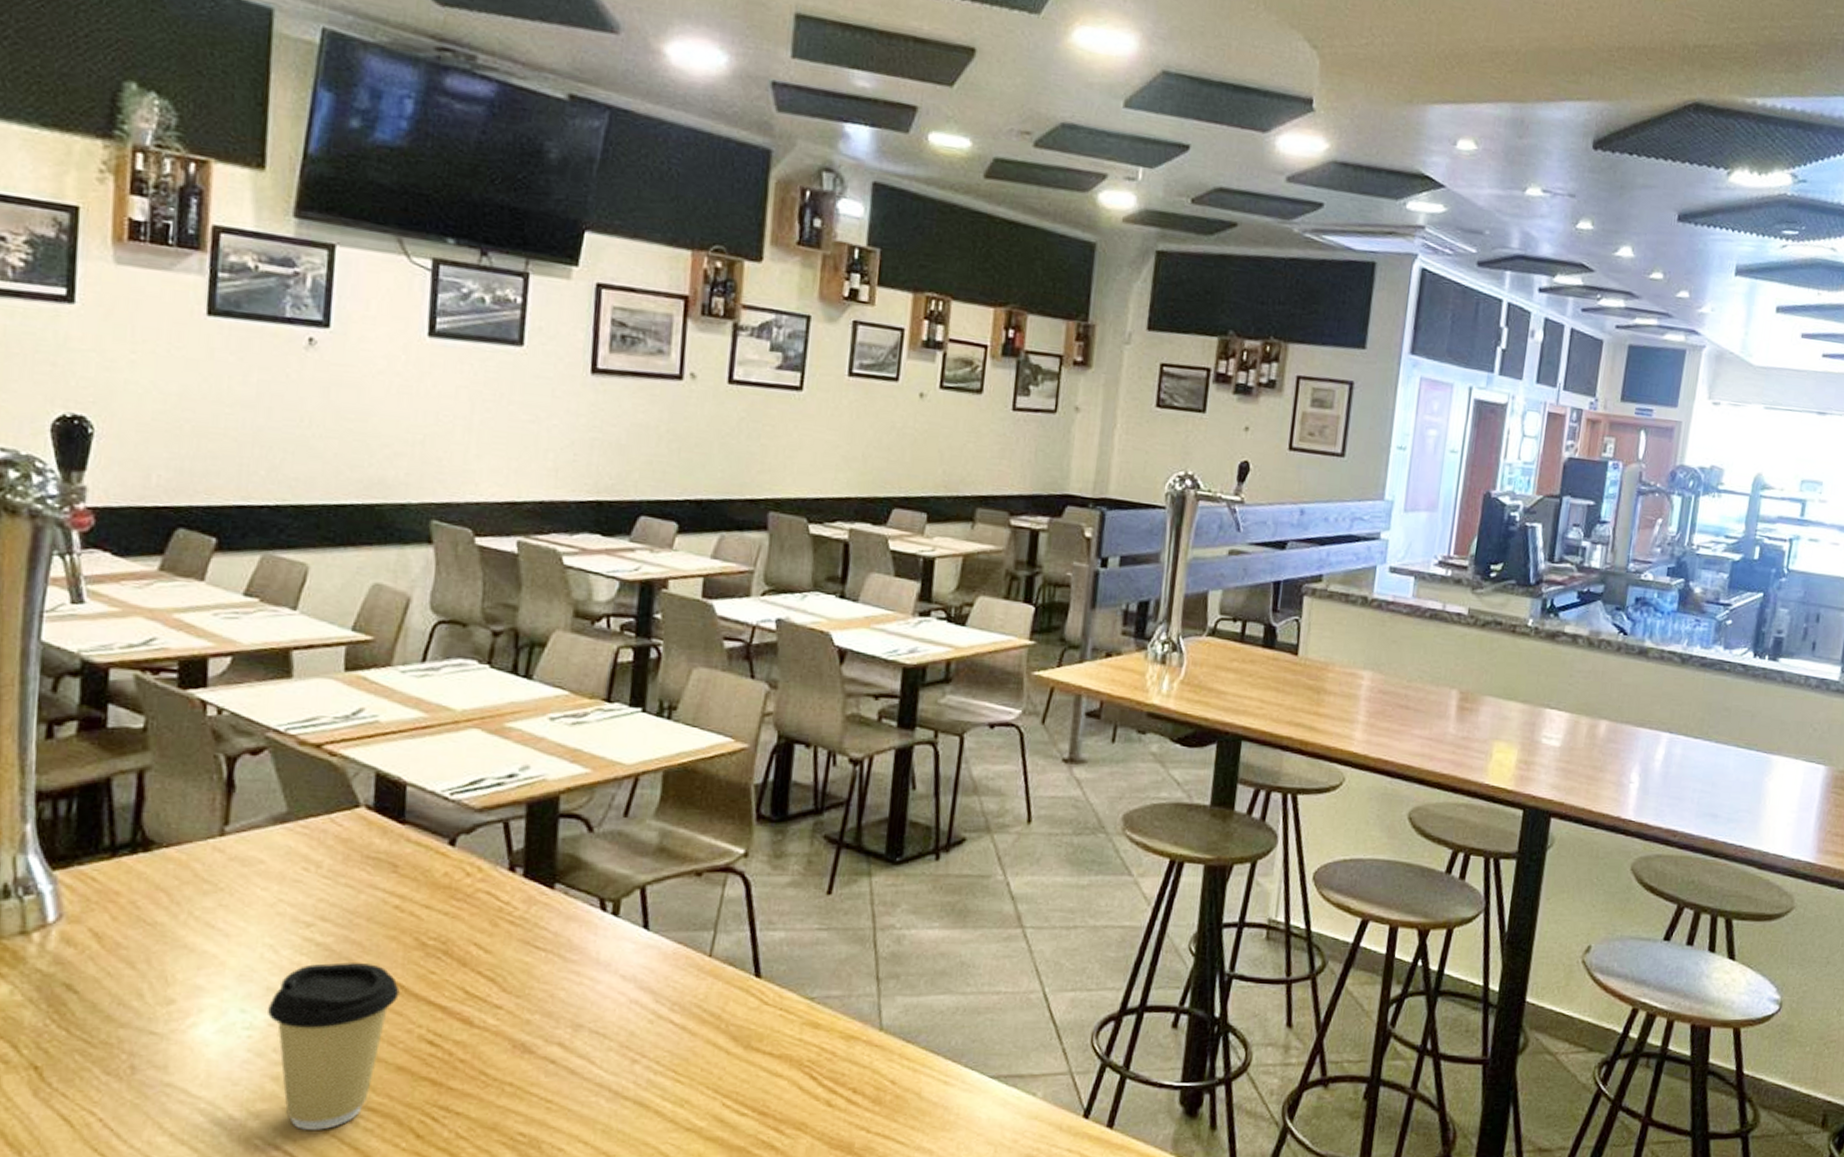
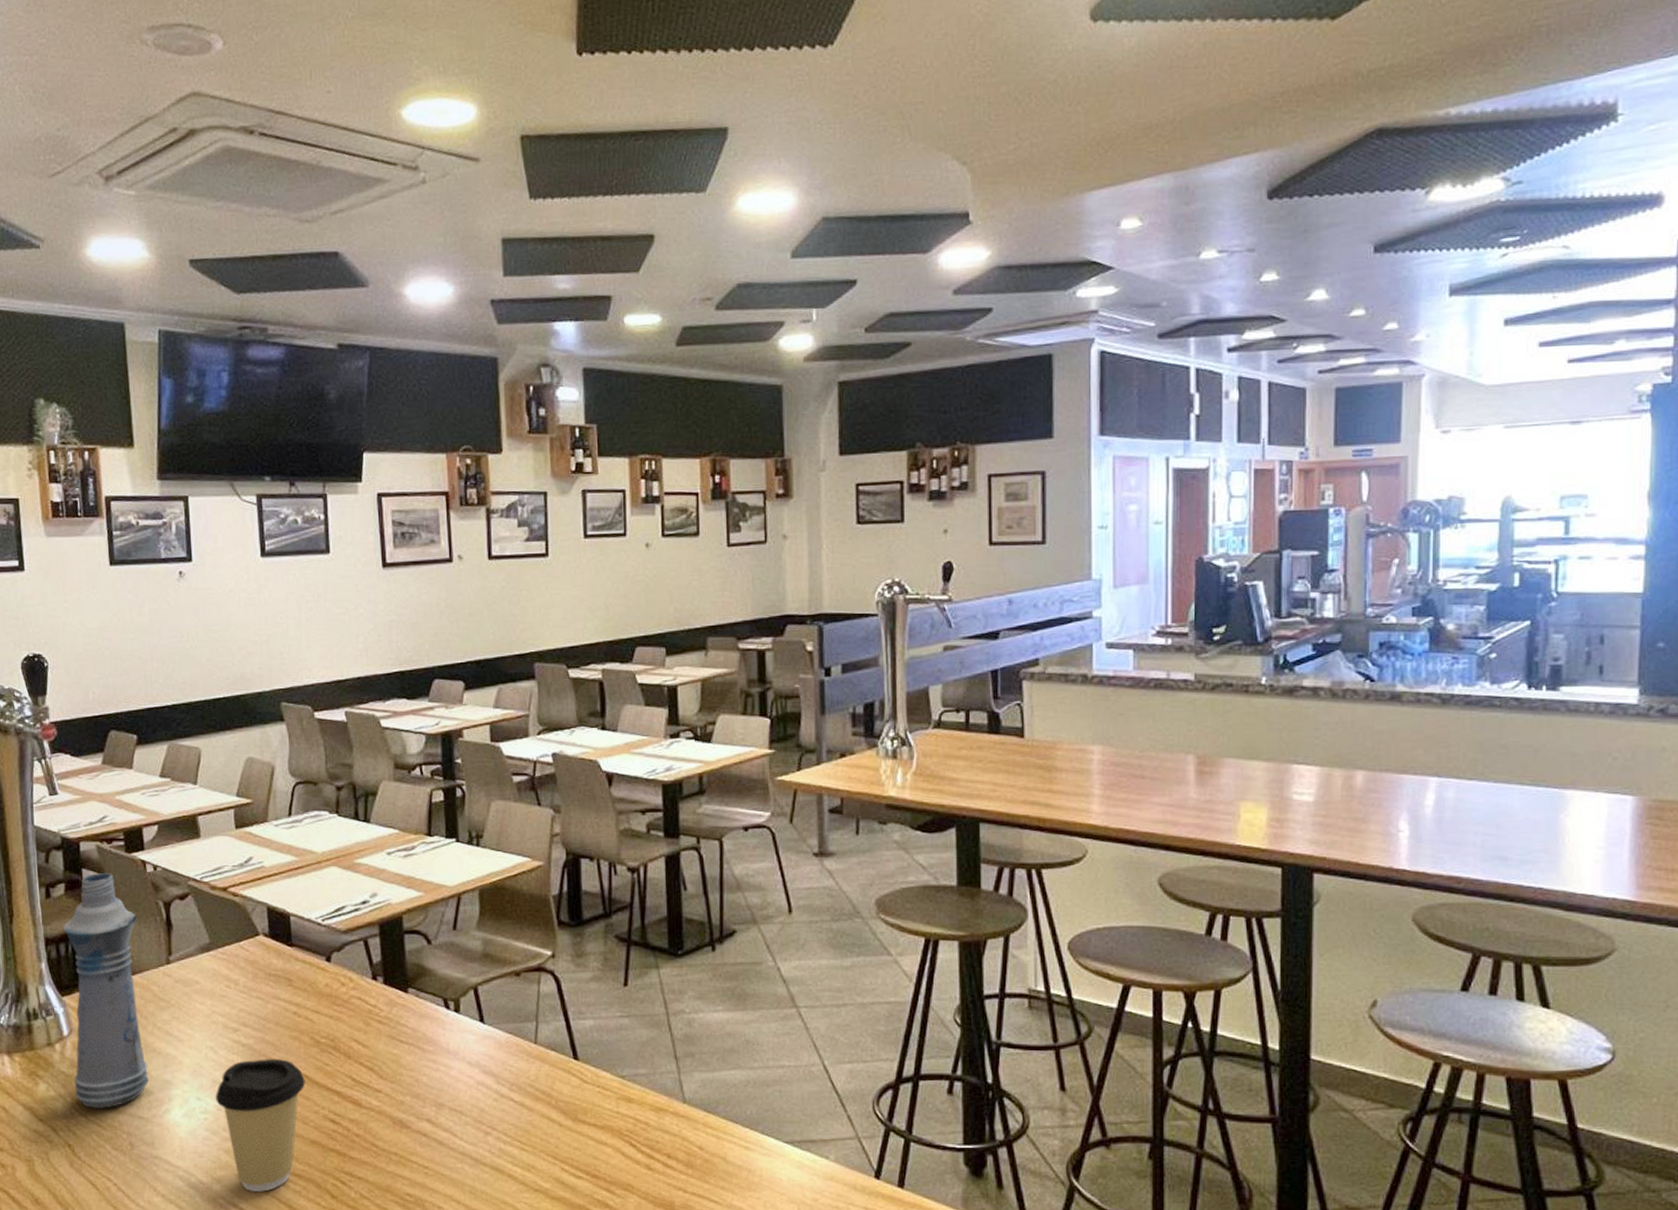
bottle: none [54,711,183,1020] -> present [62,872,149,1108]

